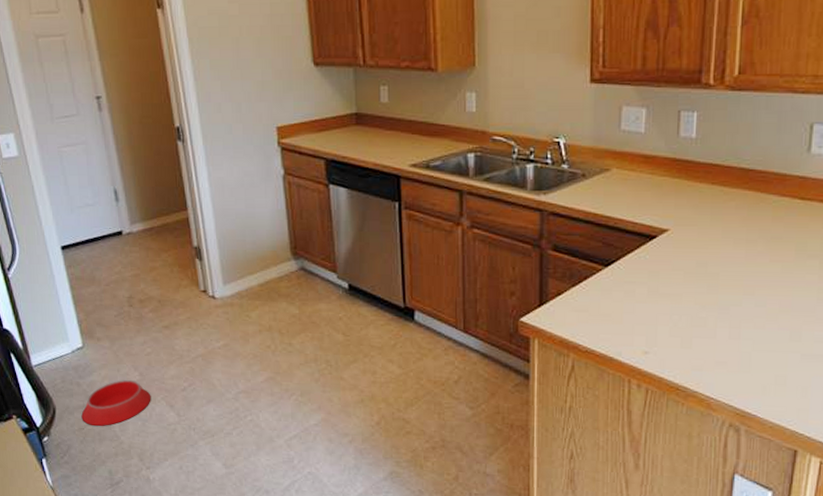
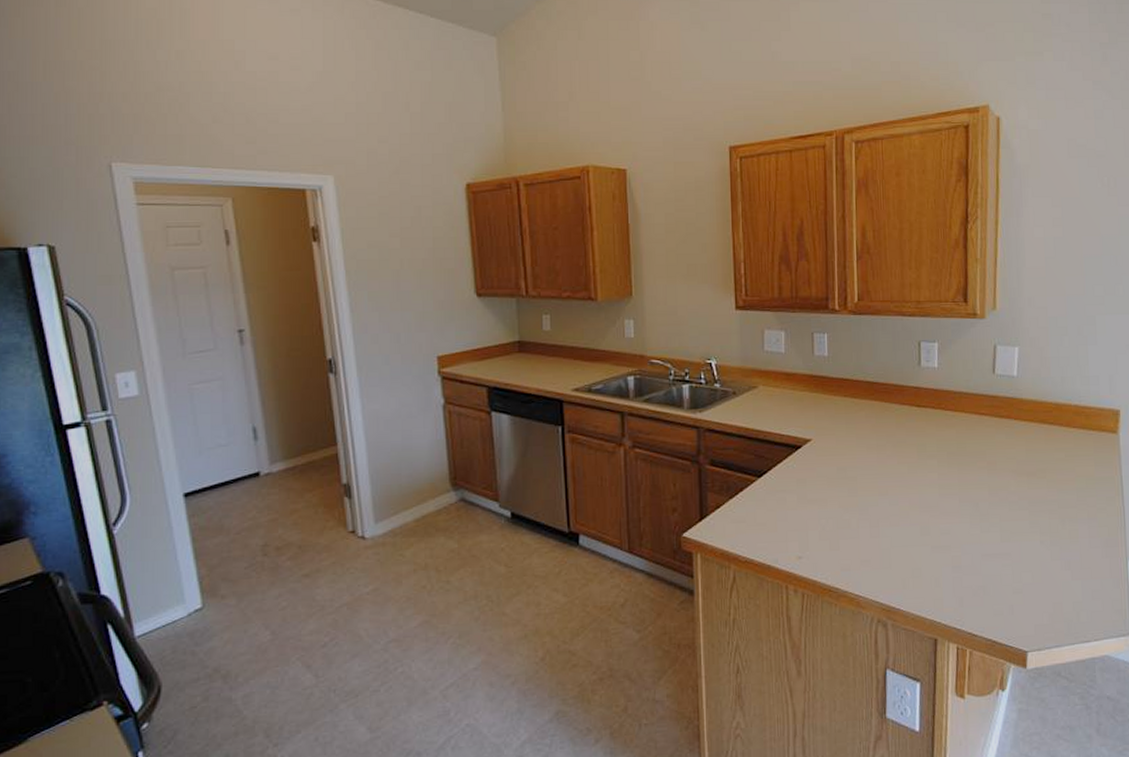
pet bowl: present [81,380,151,426] -> none [194,641,284,702]

